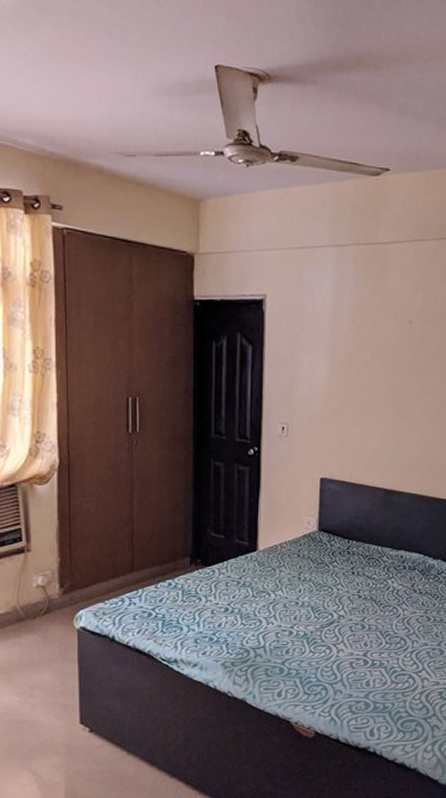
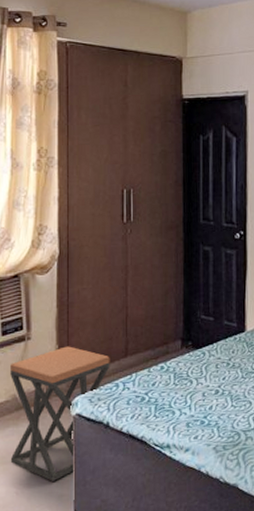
stool: none [10,559,115,692] -> present [10,346,110,481]

